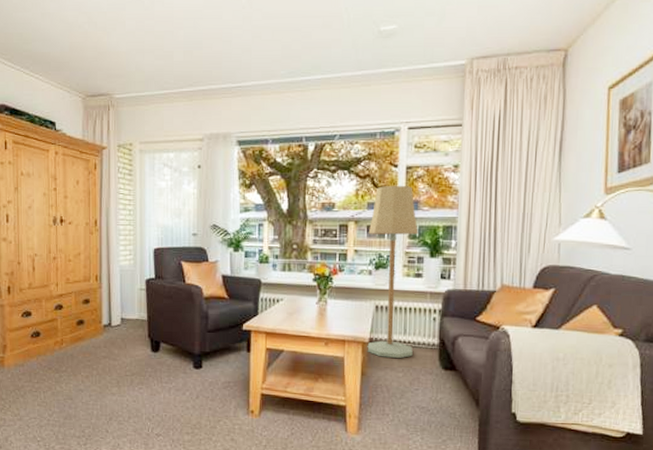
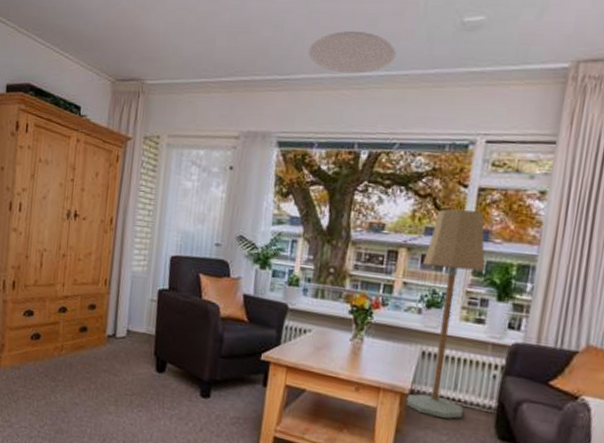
ceiling lamp: none [255,43,329,79] -> present [308,31,396,74]

